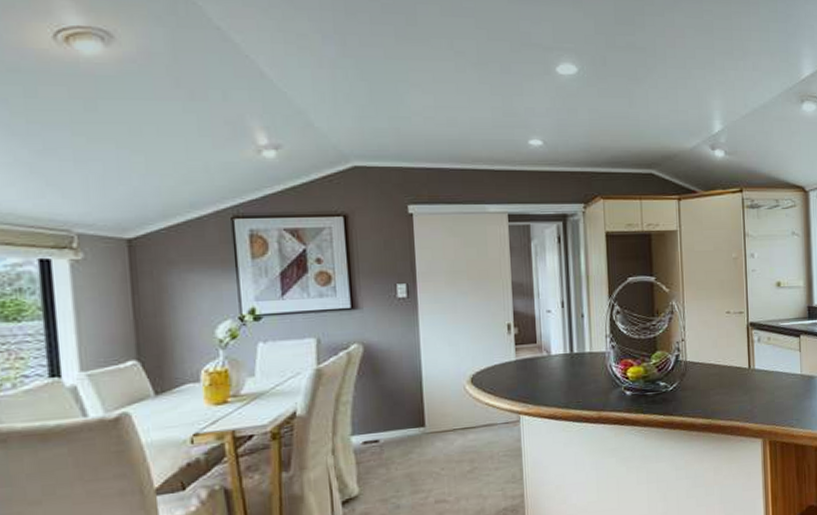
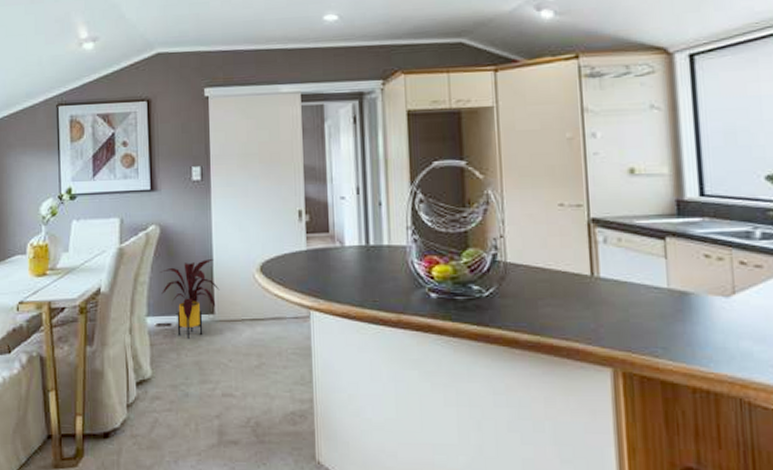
house plant: none [364,374,430,453] -> present [160,259,220,339]

